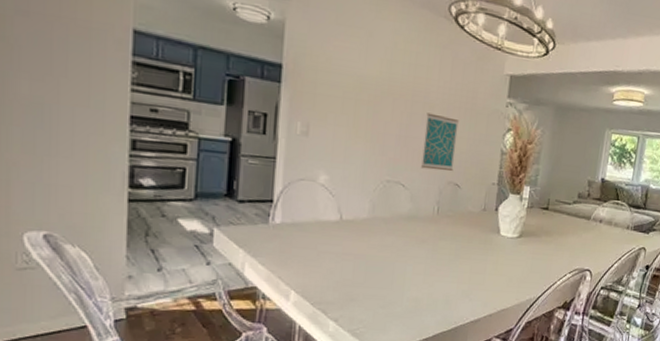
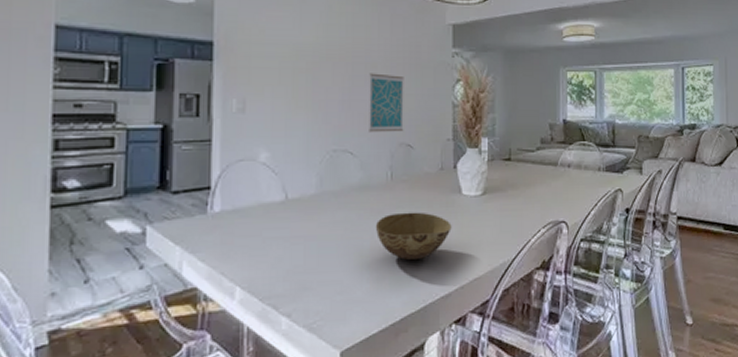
bowl: none [418,244,488,288] -> present [375,212,452,261]

